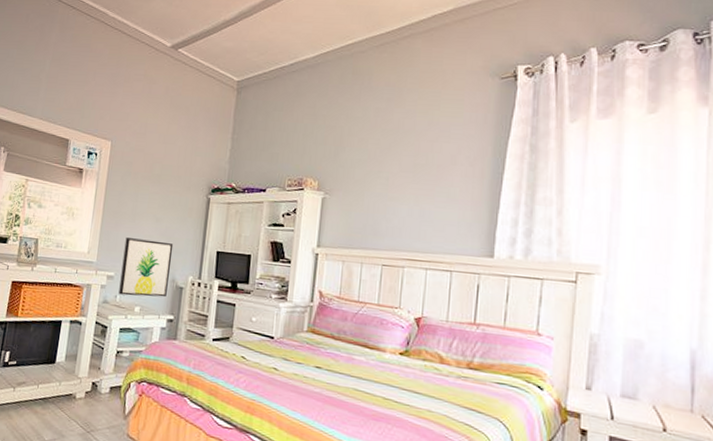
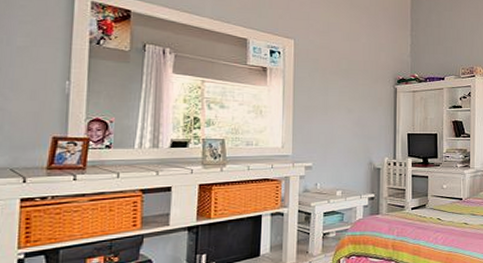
wall art: present [118,237,174,298] -> none [319,129,368,182]

